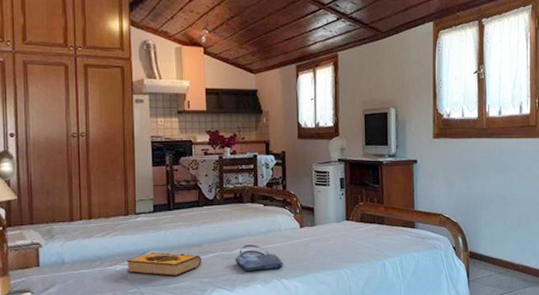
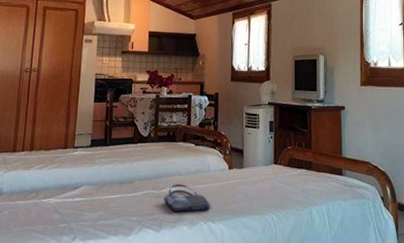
hardback book: present [127,252,201,276] -> none [60,186,132,212]

